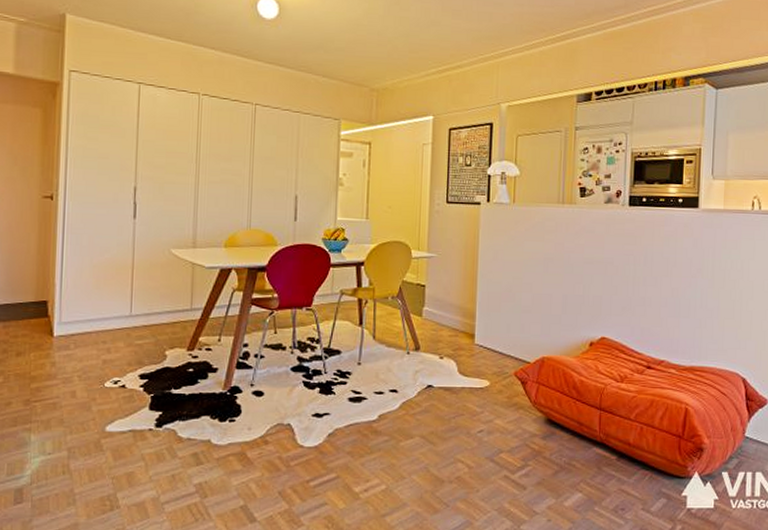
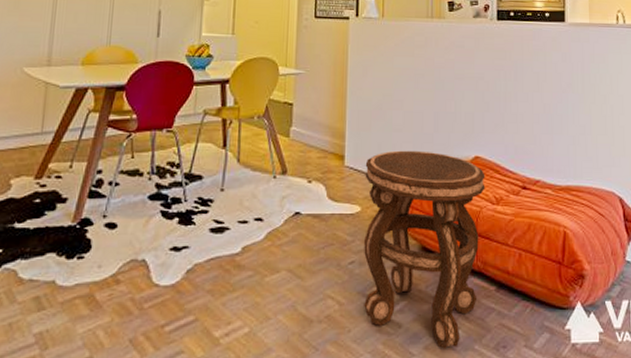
side table: none [491,330,611,509] -> present [364,150,485,349]

